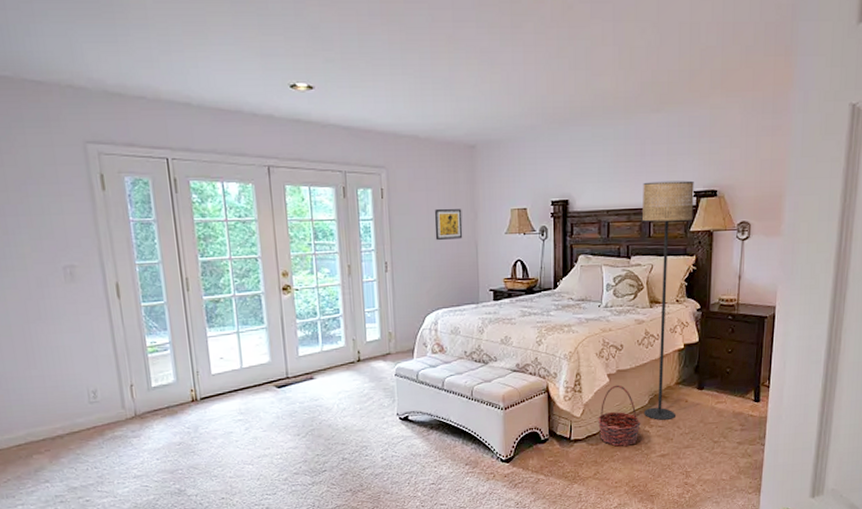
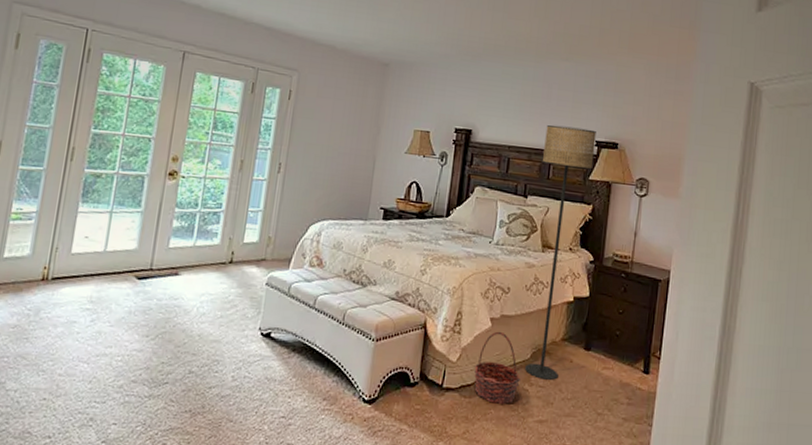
wall art: present [434,208,463,241] -> none [334,118,366,151]

